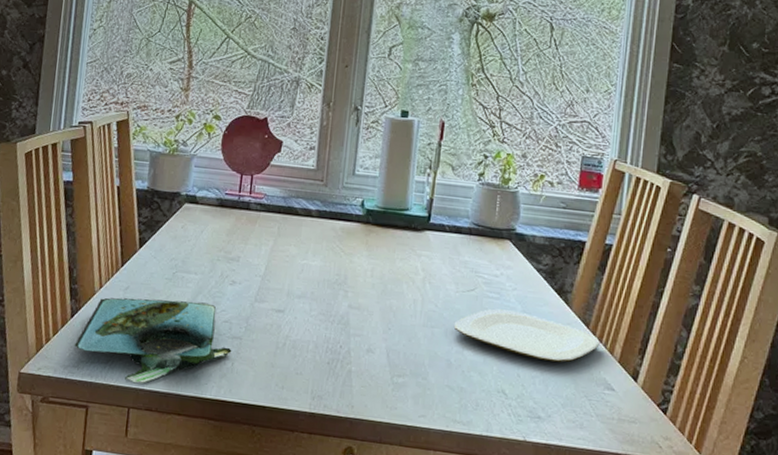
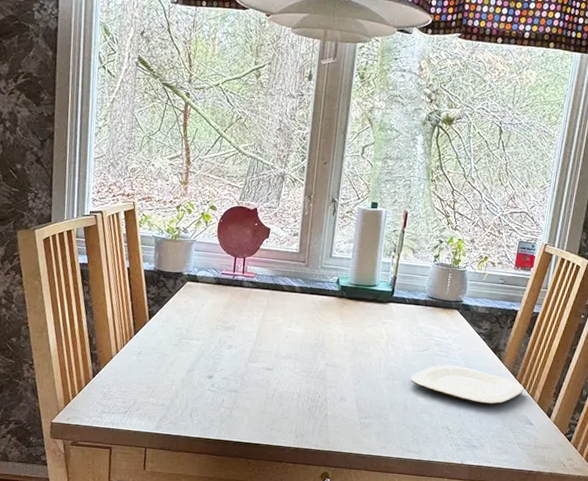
platter: present [75,297,232,384] -> none [98,360,230,429]

